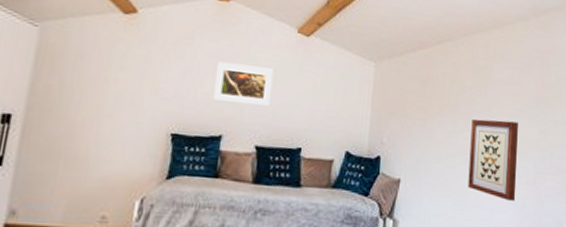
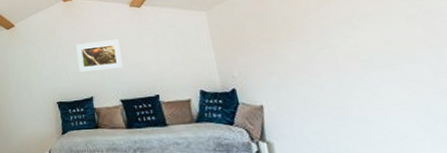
wall art: present [467,119,518,201] -> none [328,27,415,108]

